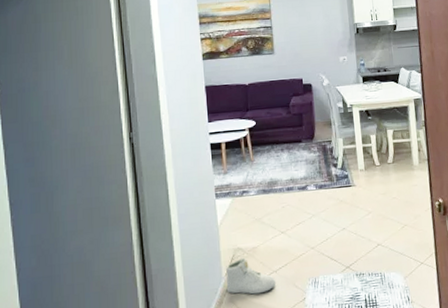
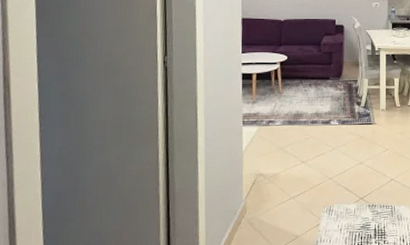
sneaker: present [226,257,276,295] -> none [245,183,293,218]

